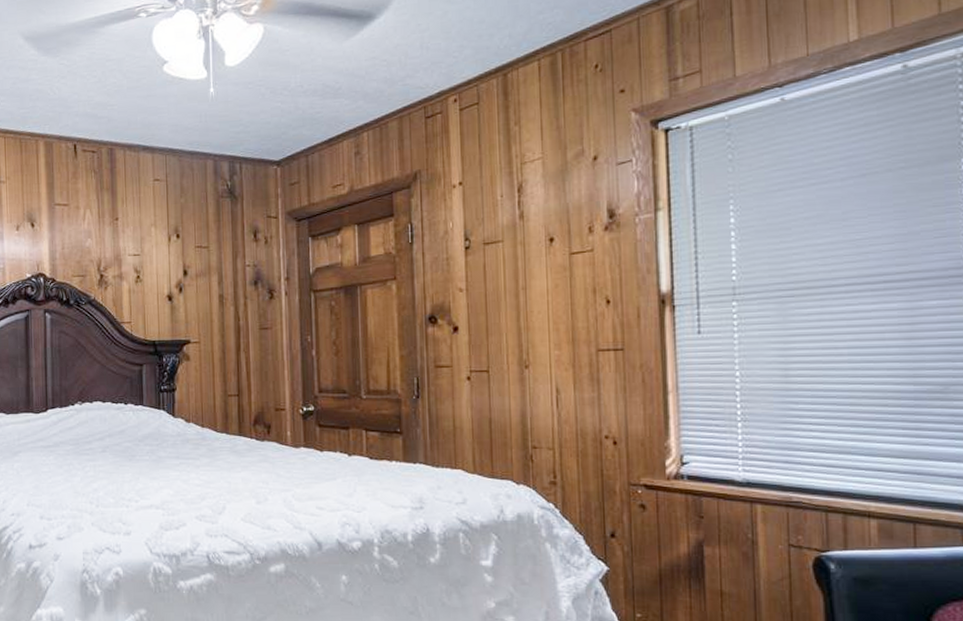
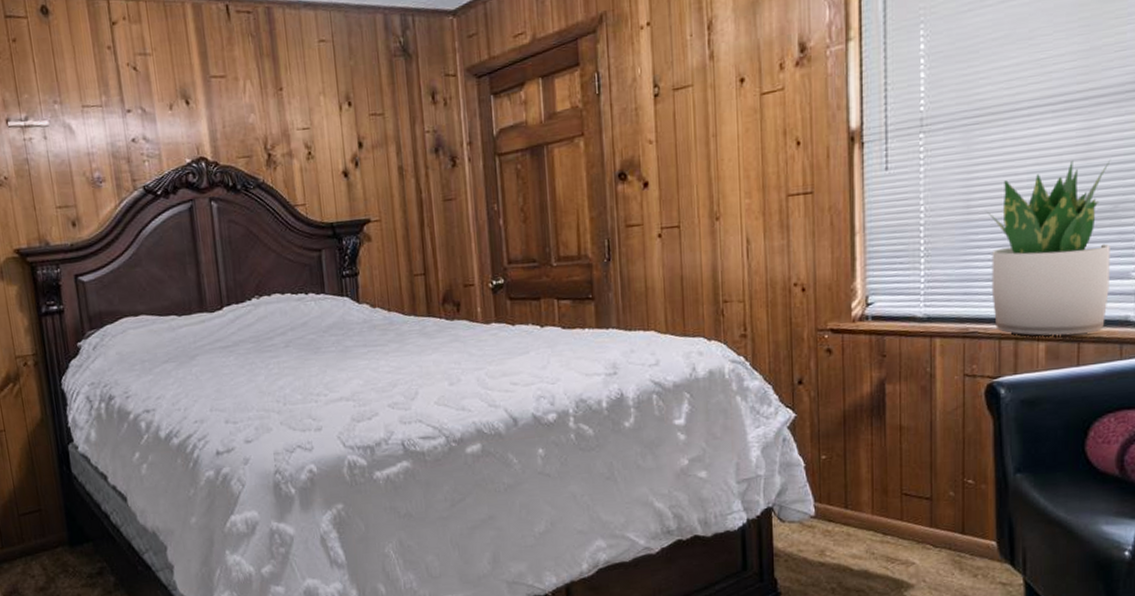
planter: none [806,339,945,515] -> present [986,159,1111,336]

